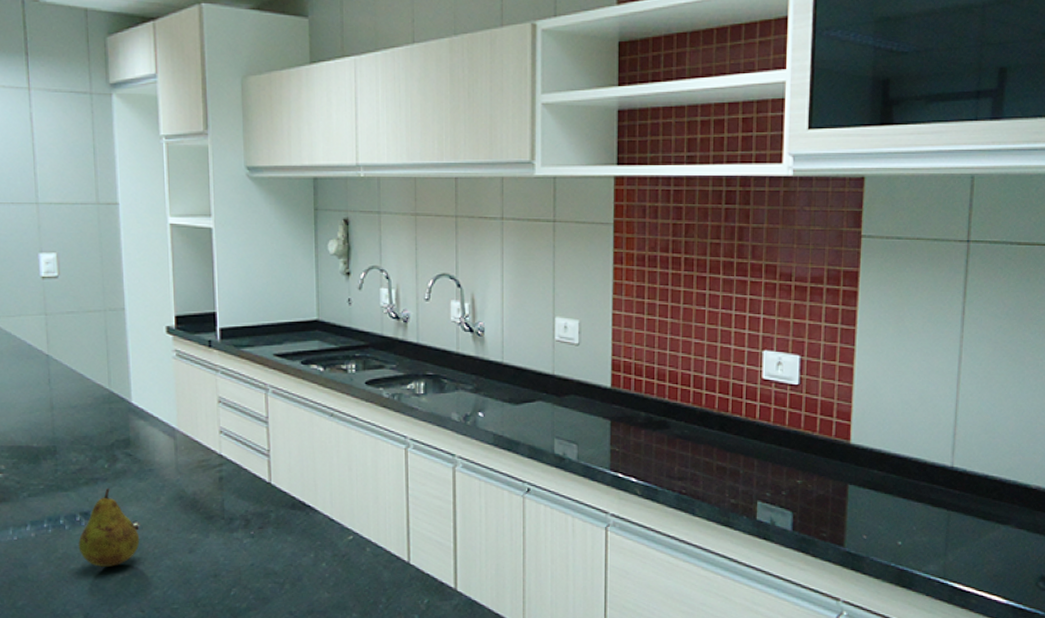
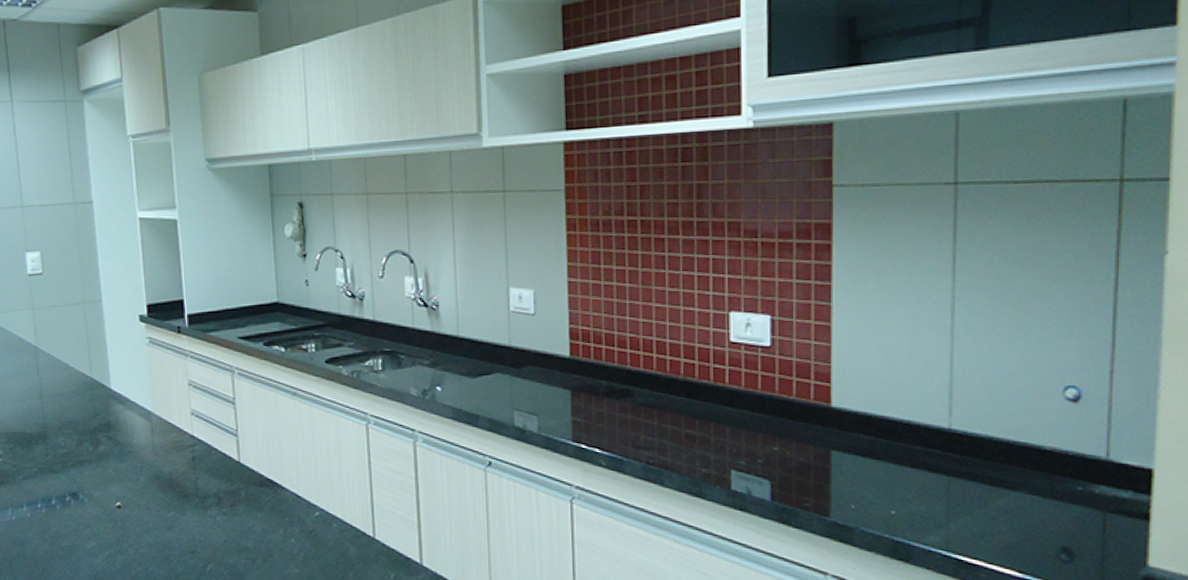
fruit: present [78,488,140,567] -> none [68,469,123,544]

